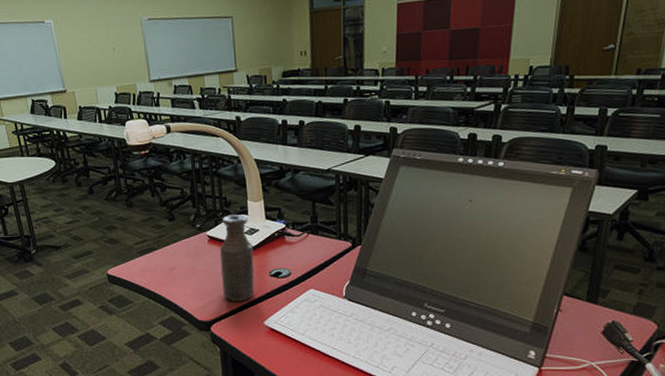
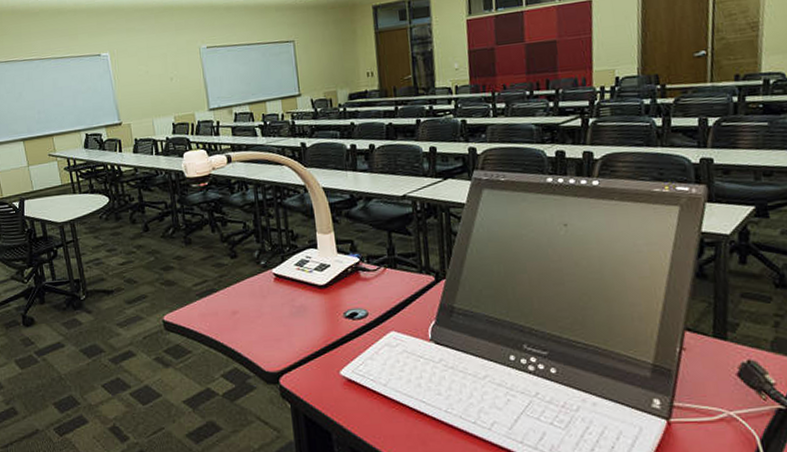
bottle: present [219,214,255,302] -> none [287,248,328,349]

